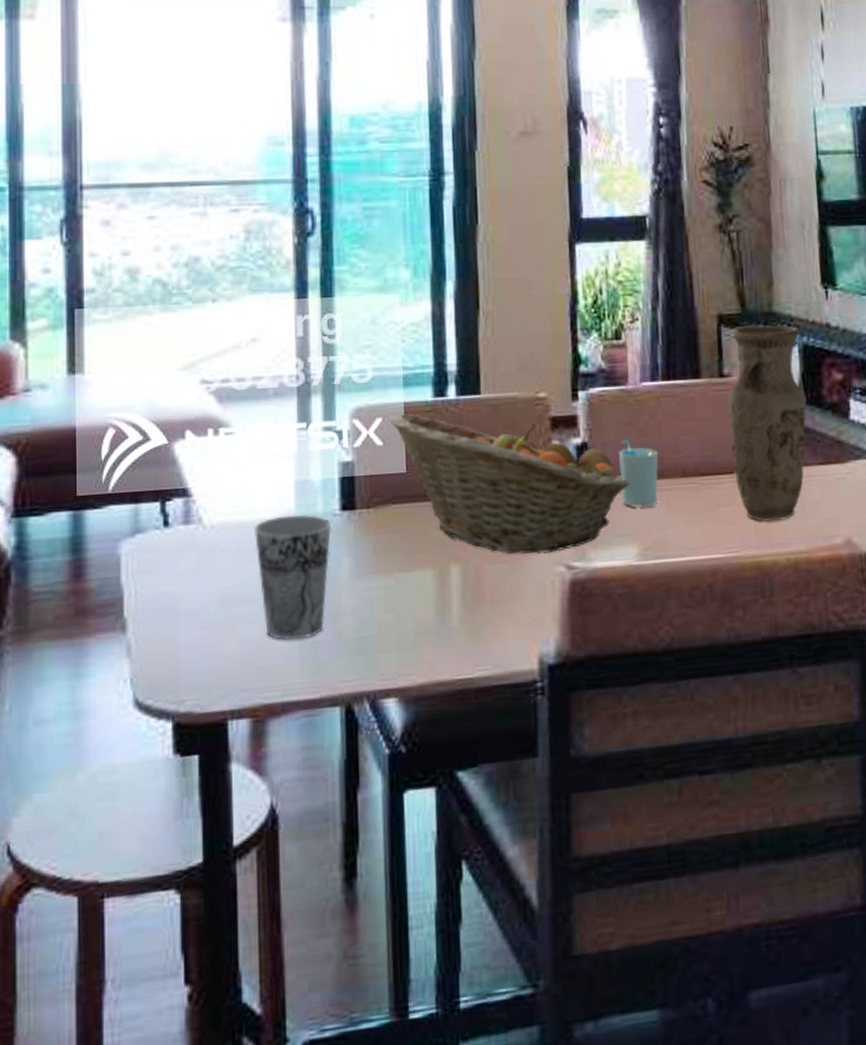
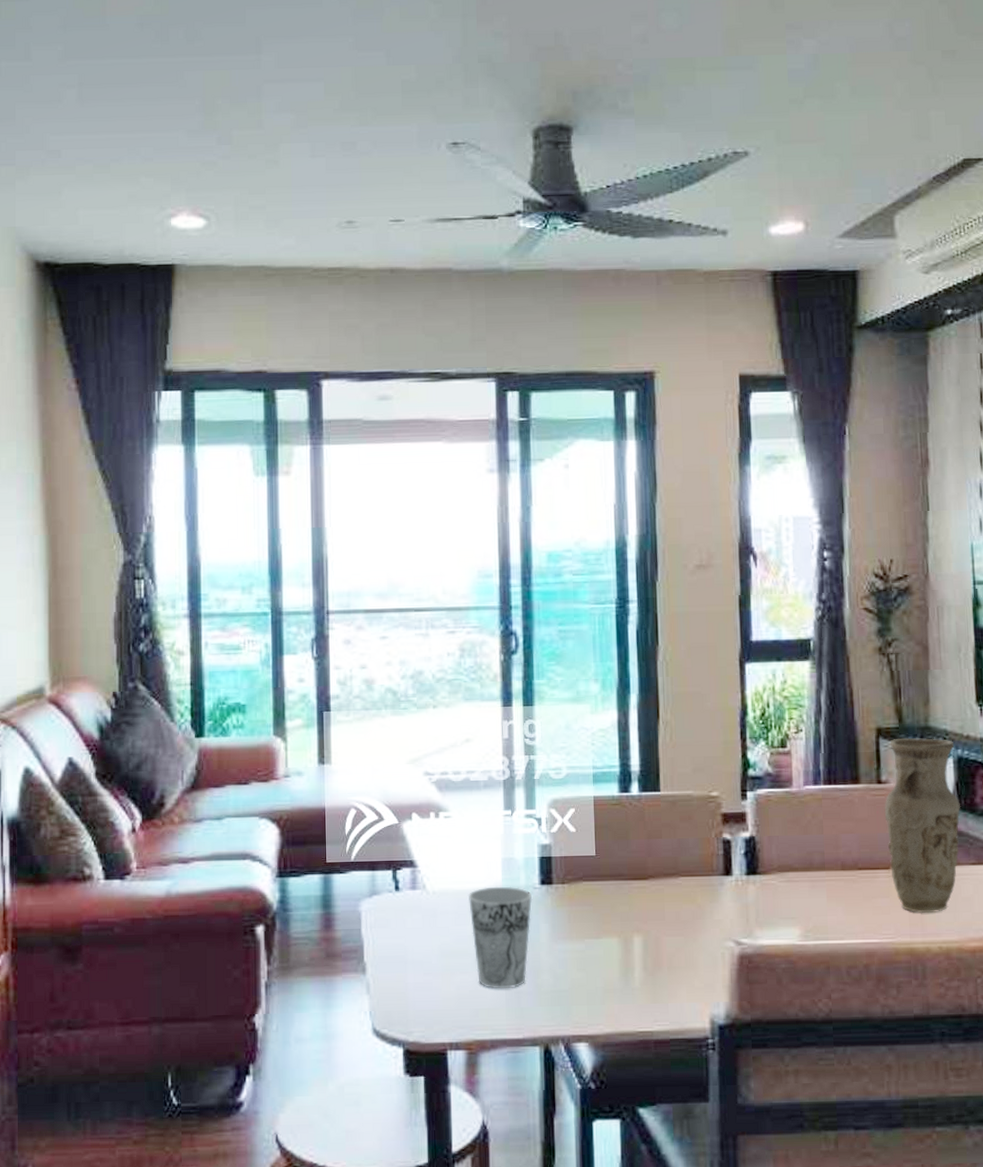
fruit basket: present [390,413,629,554] -> none [581,805,793,930]
cup: present [618,440,659,508] -> none [783,835,820,895]

